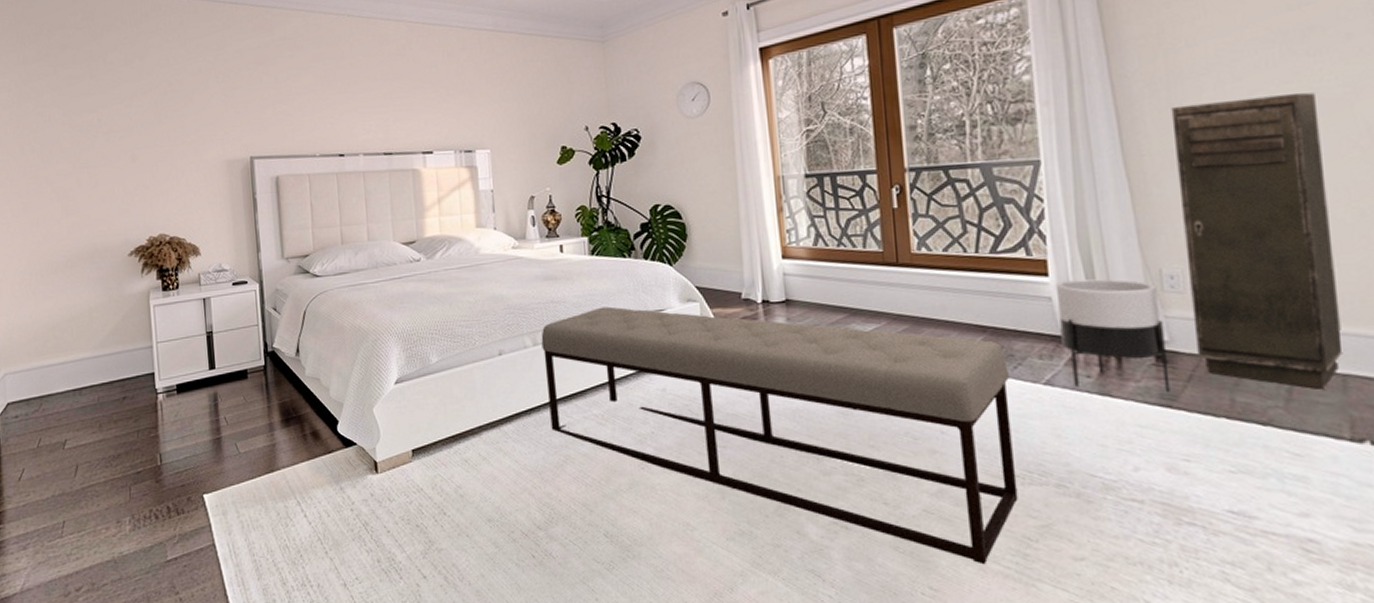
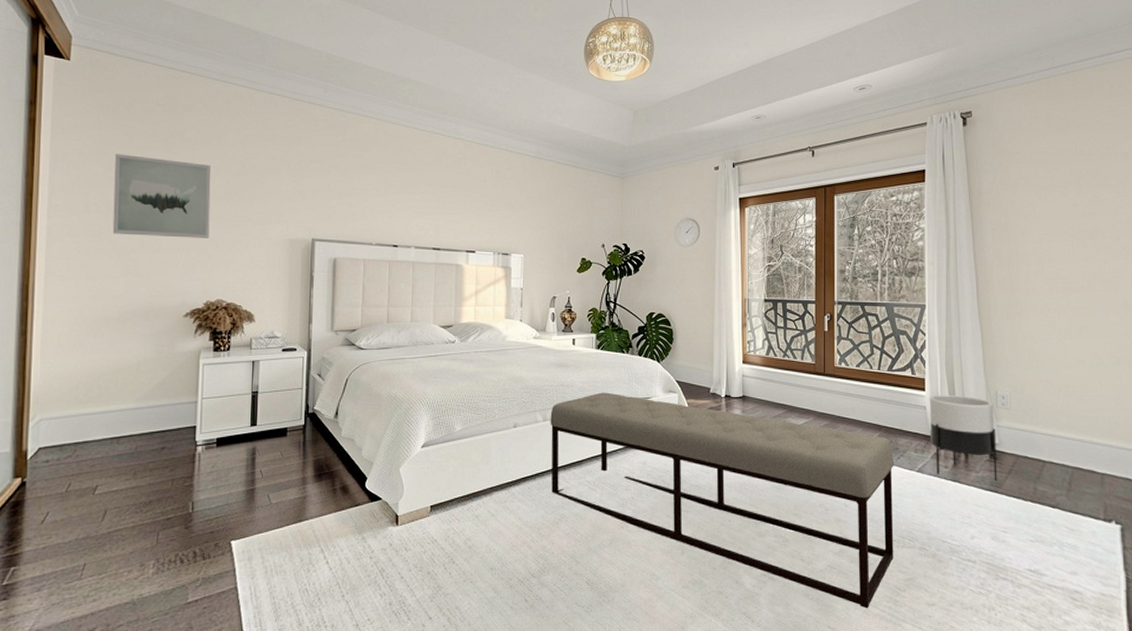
wall art: none [42,86,144,174] -> present [112,154,211,238]
storage cabinet: present [1171,92,1343,389] -> none [1010,274,1103,483]

